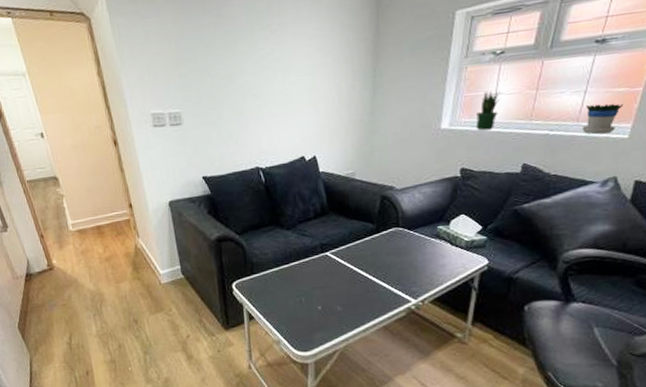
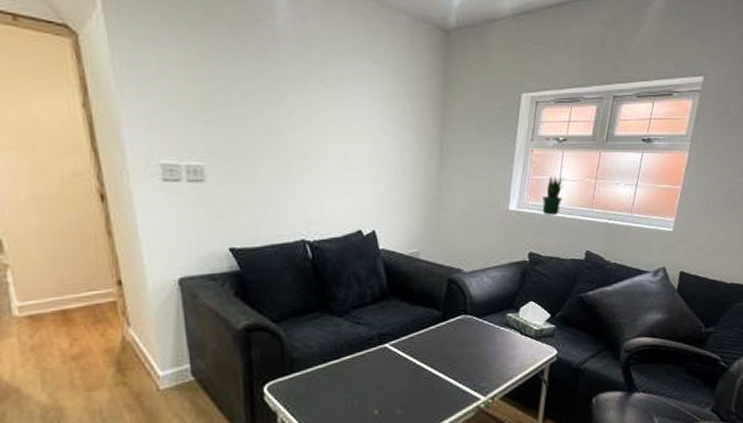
flowerpot: present [582,103,623,135] -> none [635,198,667,227]

